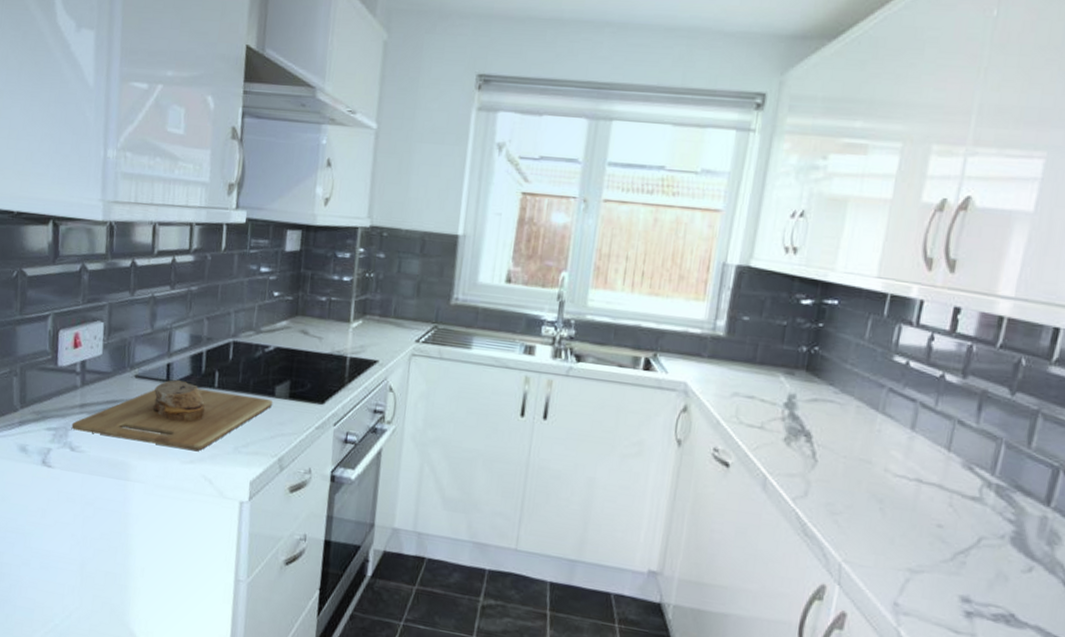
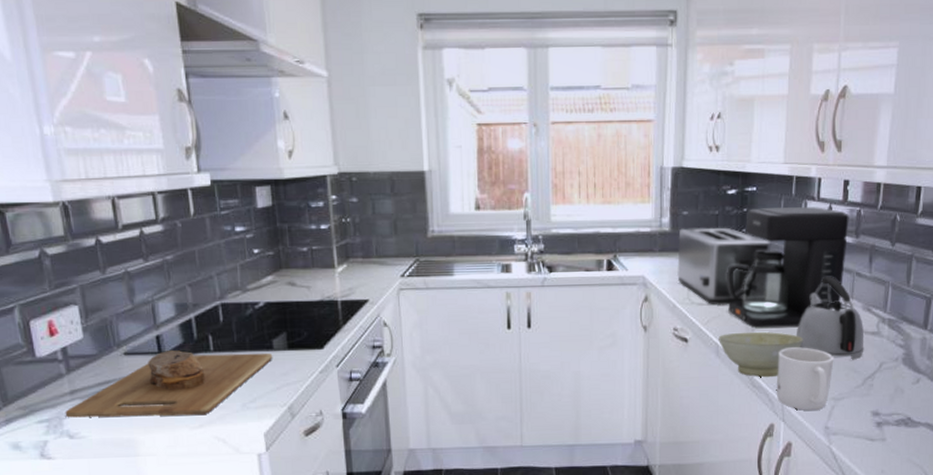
toaster: none [726,335,850,432] -> present [677,227,771,305]
bowl: none [767,465,877,529] -> present [719,332,803,378]
coffee maker: none [784,324,957,473] -> present [727,207,849,328]
mug: none [833,495,916,580] -> present [776,347,834,410]
kettle: none [867,418,961,526] -> present [796,276,865,359]

